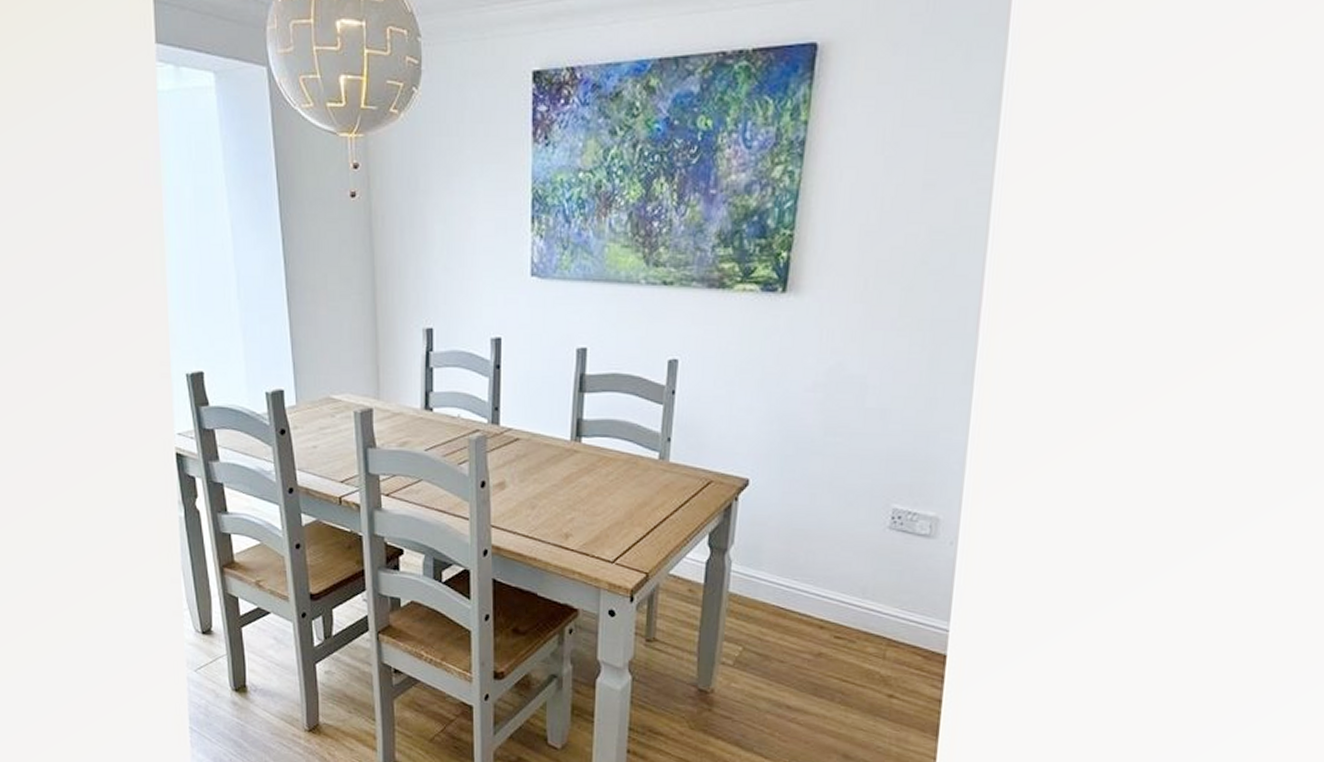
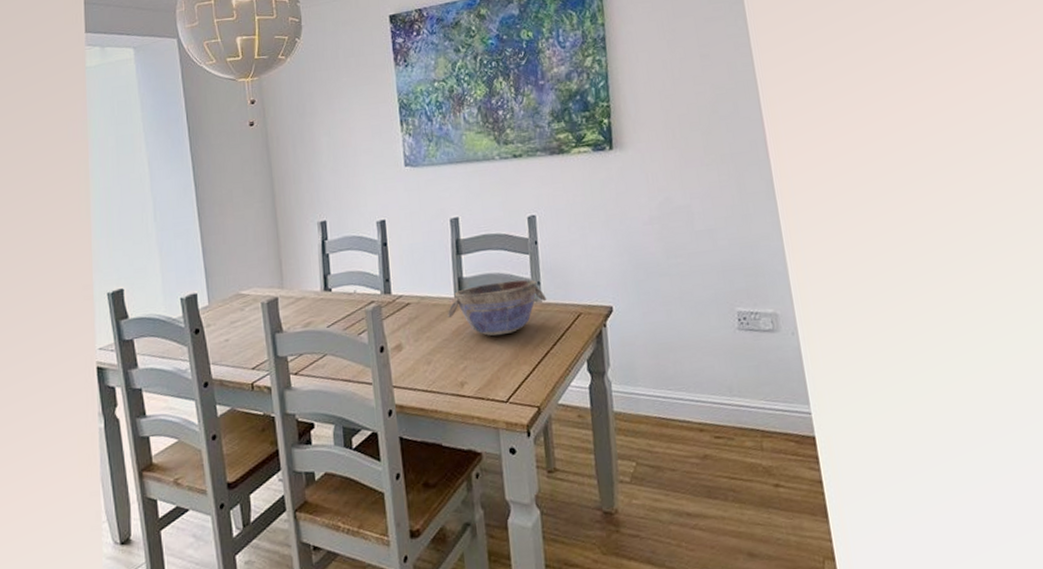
bowl: none [559,430,676,491] -> present [447,279,547,336]

